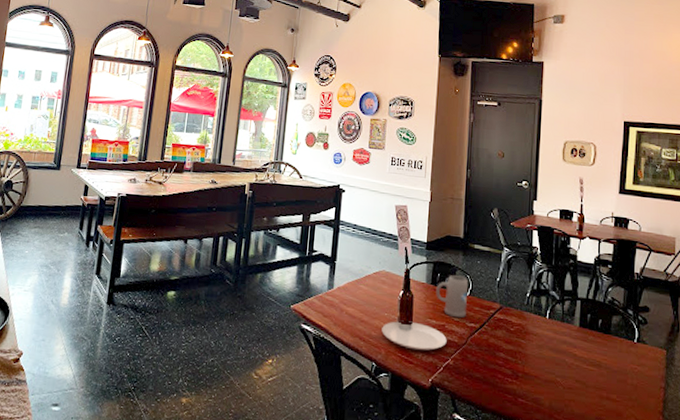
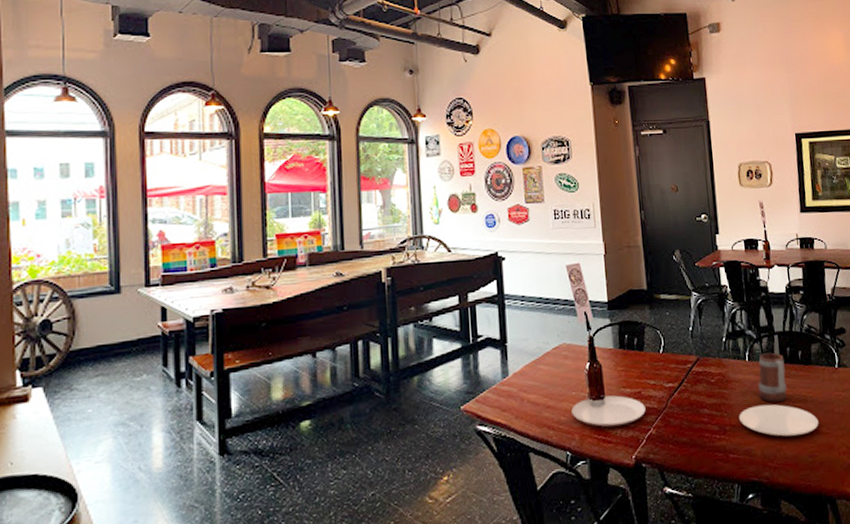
beer mug: present [436,275,468,318] -> none [625,332,663,381]
plate: none [532,360,610,398] -> present [739,404,819,437]
beer mug: none [555,314,584,363] -> present [758,352,787,403]

